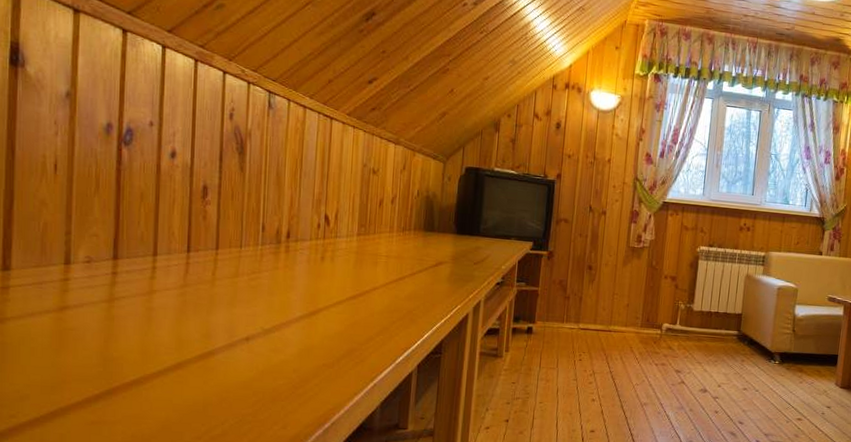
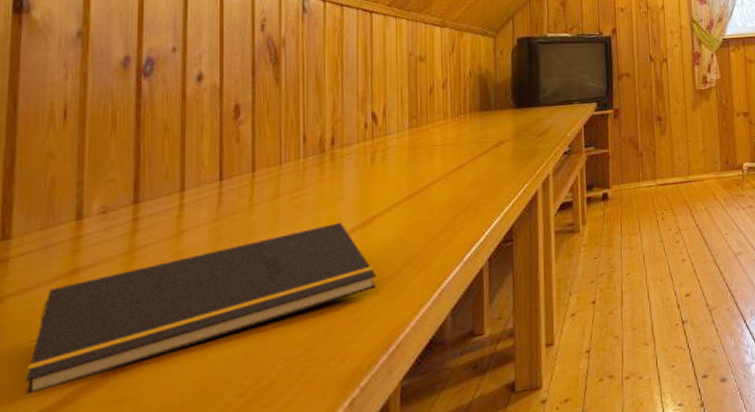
notepad: none [24,308,318,403] -> present [25,222,376,395]

